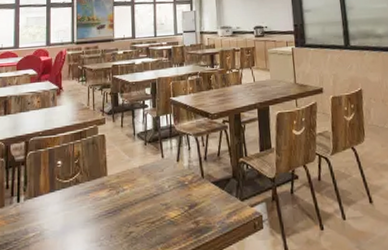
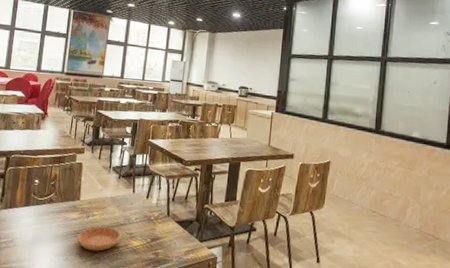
saucer: none [110,200,157,231] -> present [77,226,122,252]

